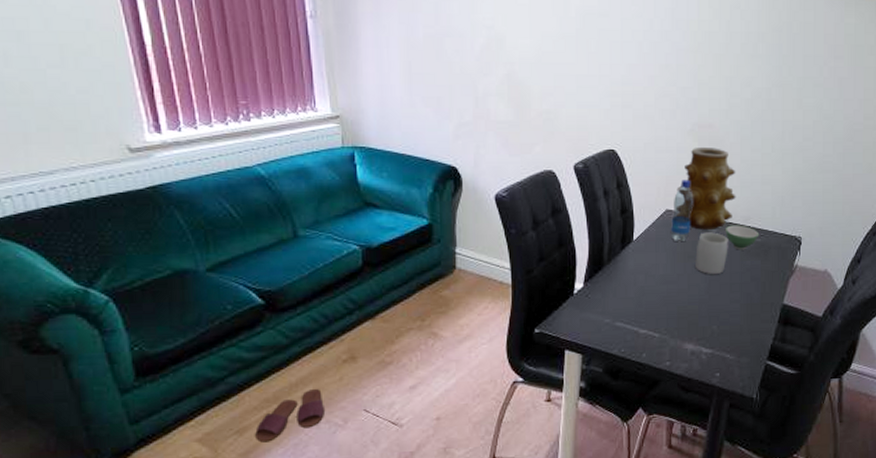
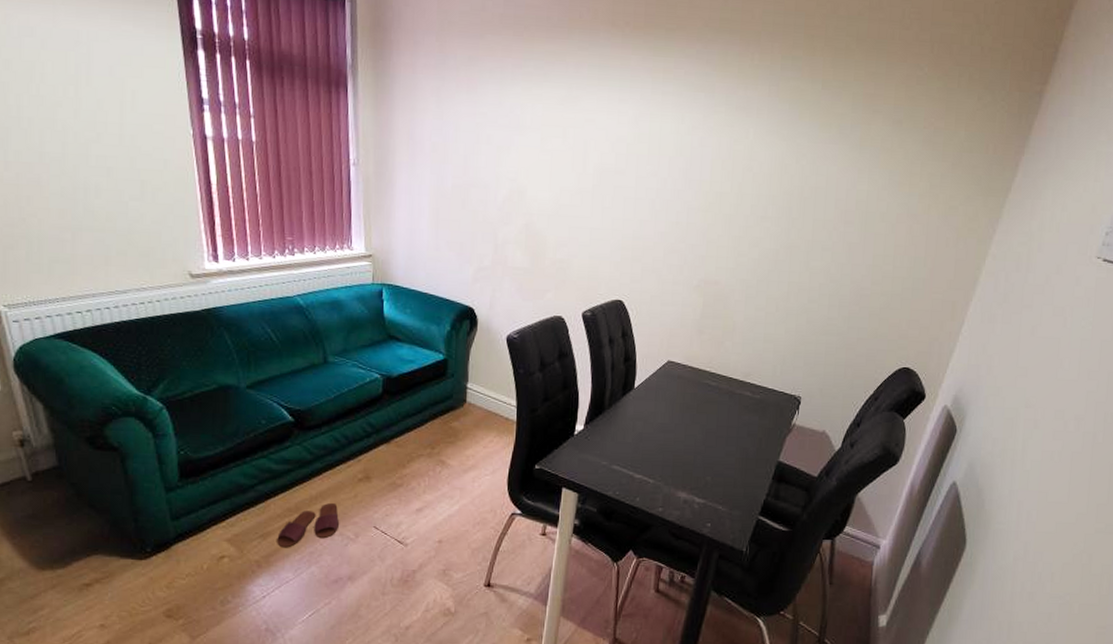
bottle: present [670,179,694,242] -> none [670,333,696,393]
vase: present [677,146,736,230] -> none [679,302,739,383]
mug: present [695,232,728,275] -> none [693,385,727,428]
bowl: present [726,225,760,250] -> none [725,380,759,405]

